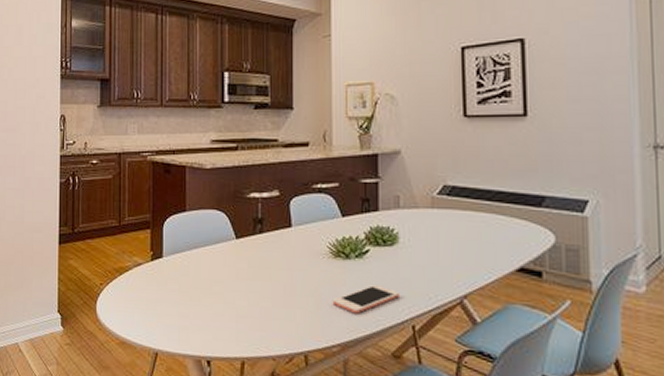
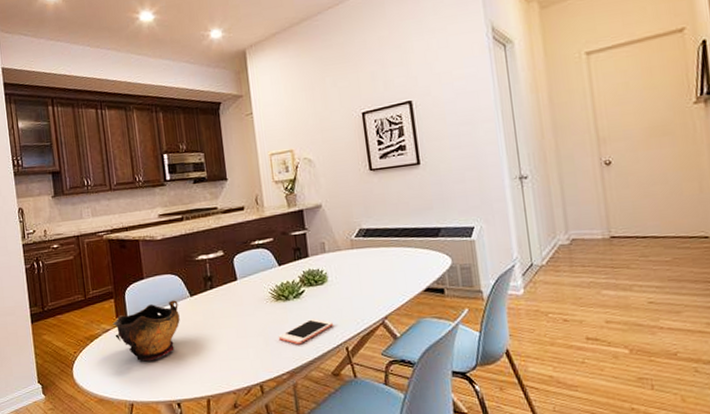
decorative bowl: none [146,240,221,306] -> present [112,300,180,361]

